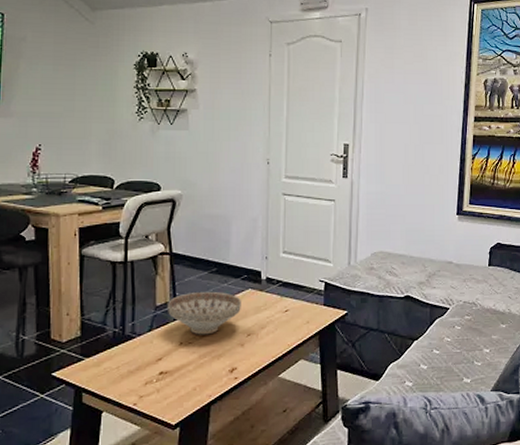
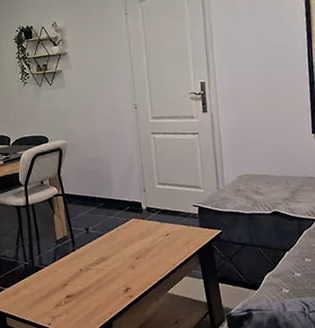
decorative bowl: present [168,291,241,335] -> none [66,223,128,262]

